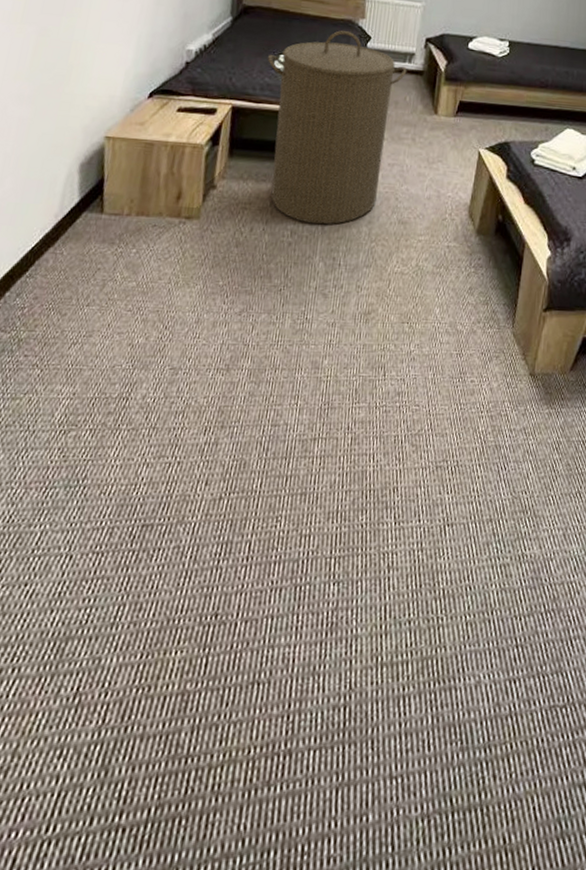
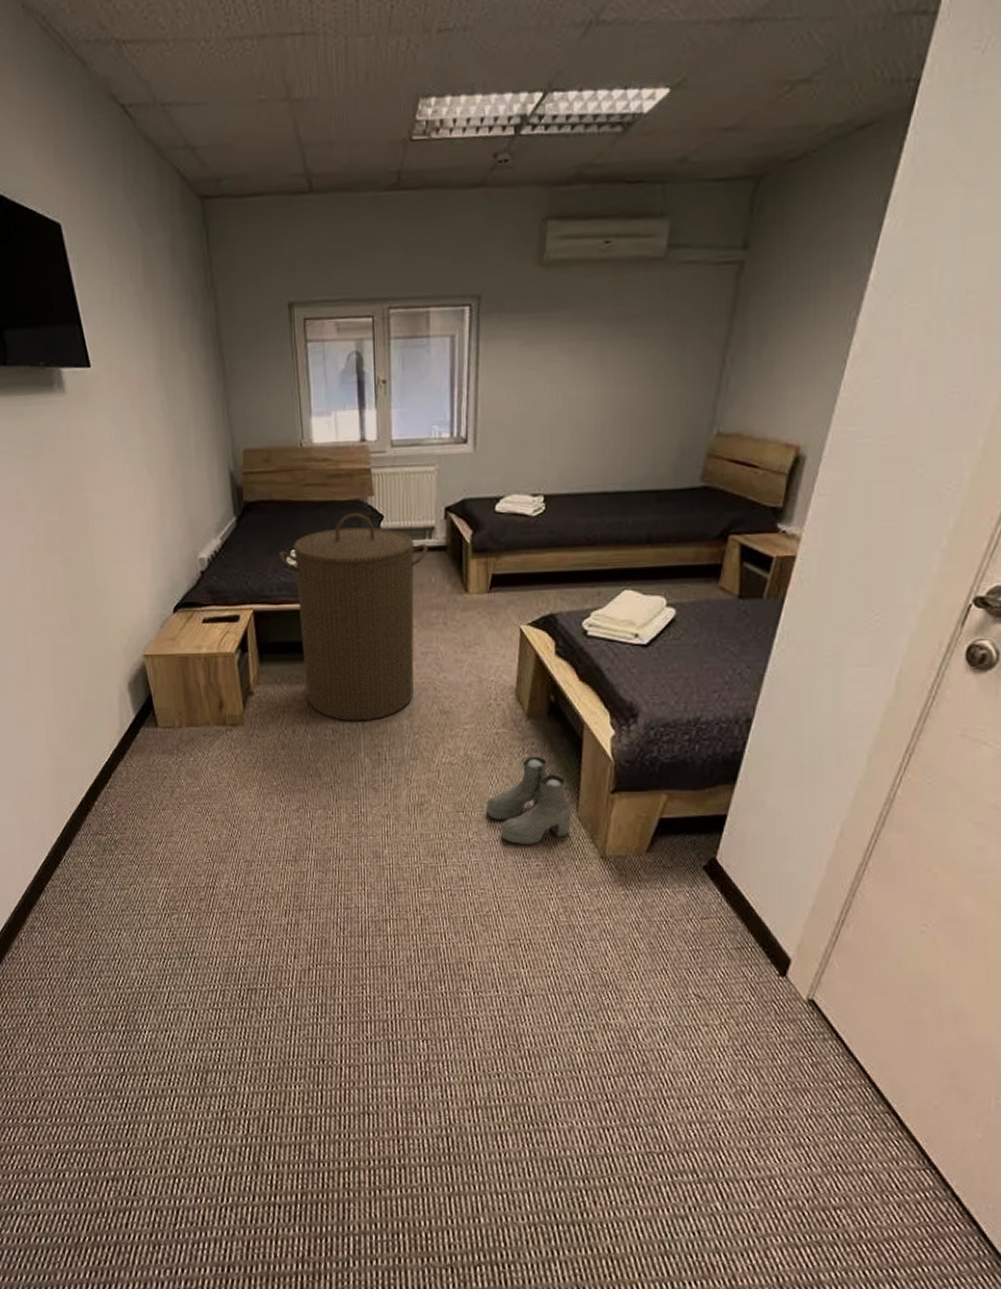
boots: none [430,270,509,361] -> present [486,756,572,846]

